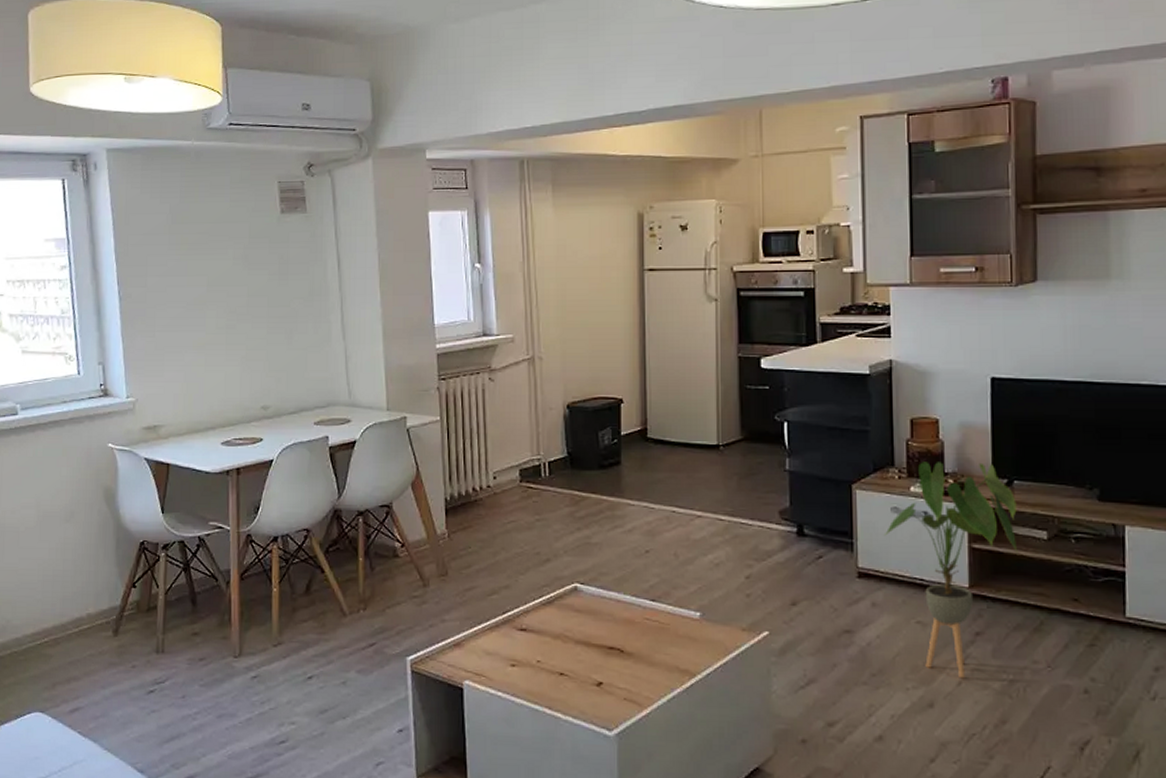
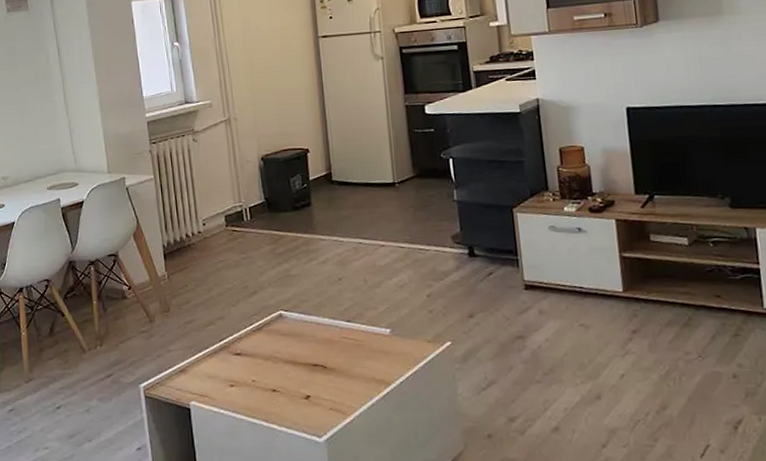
house plant: present [885,462,1018,679] -> none [545,182,664,372]

